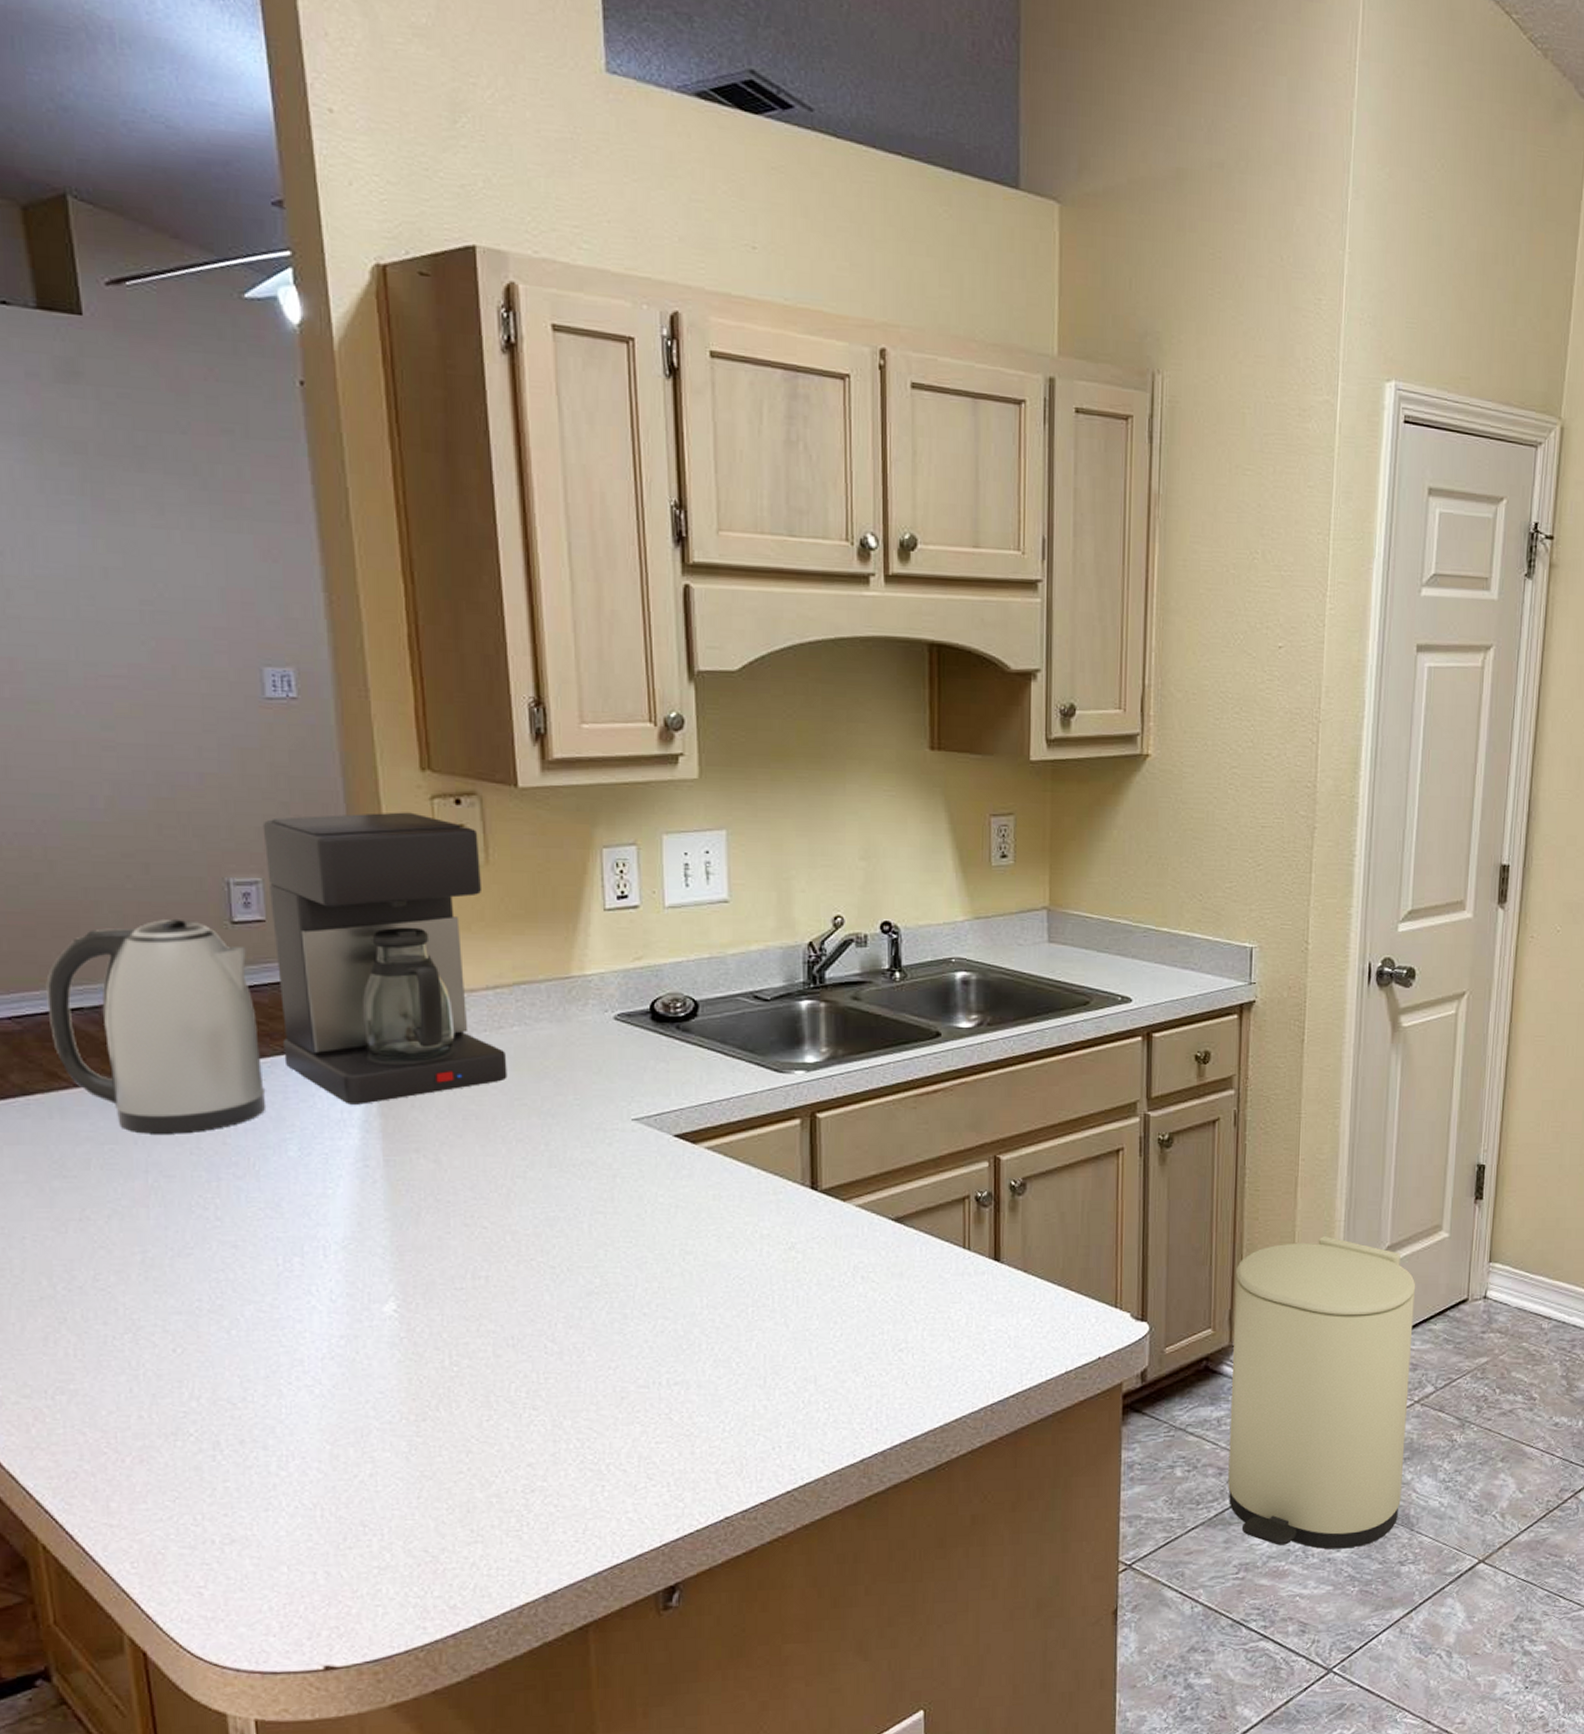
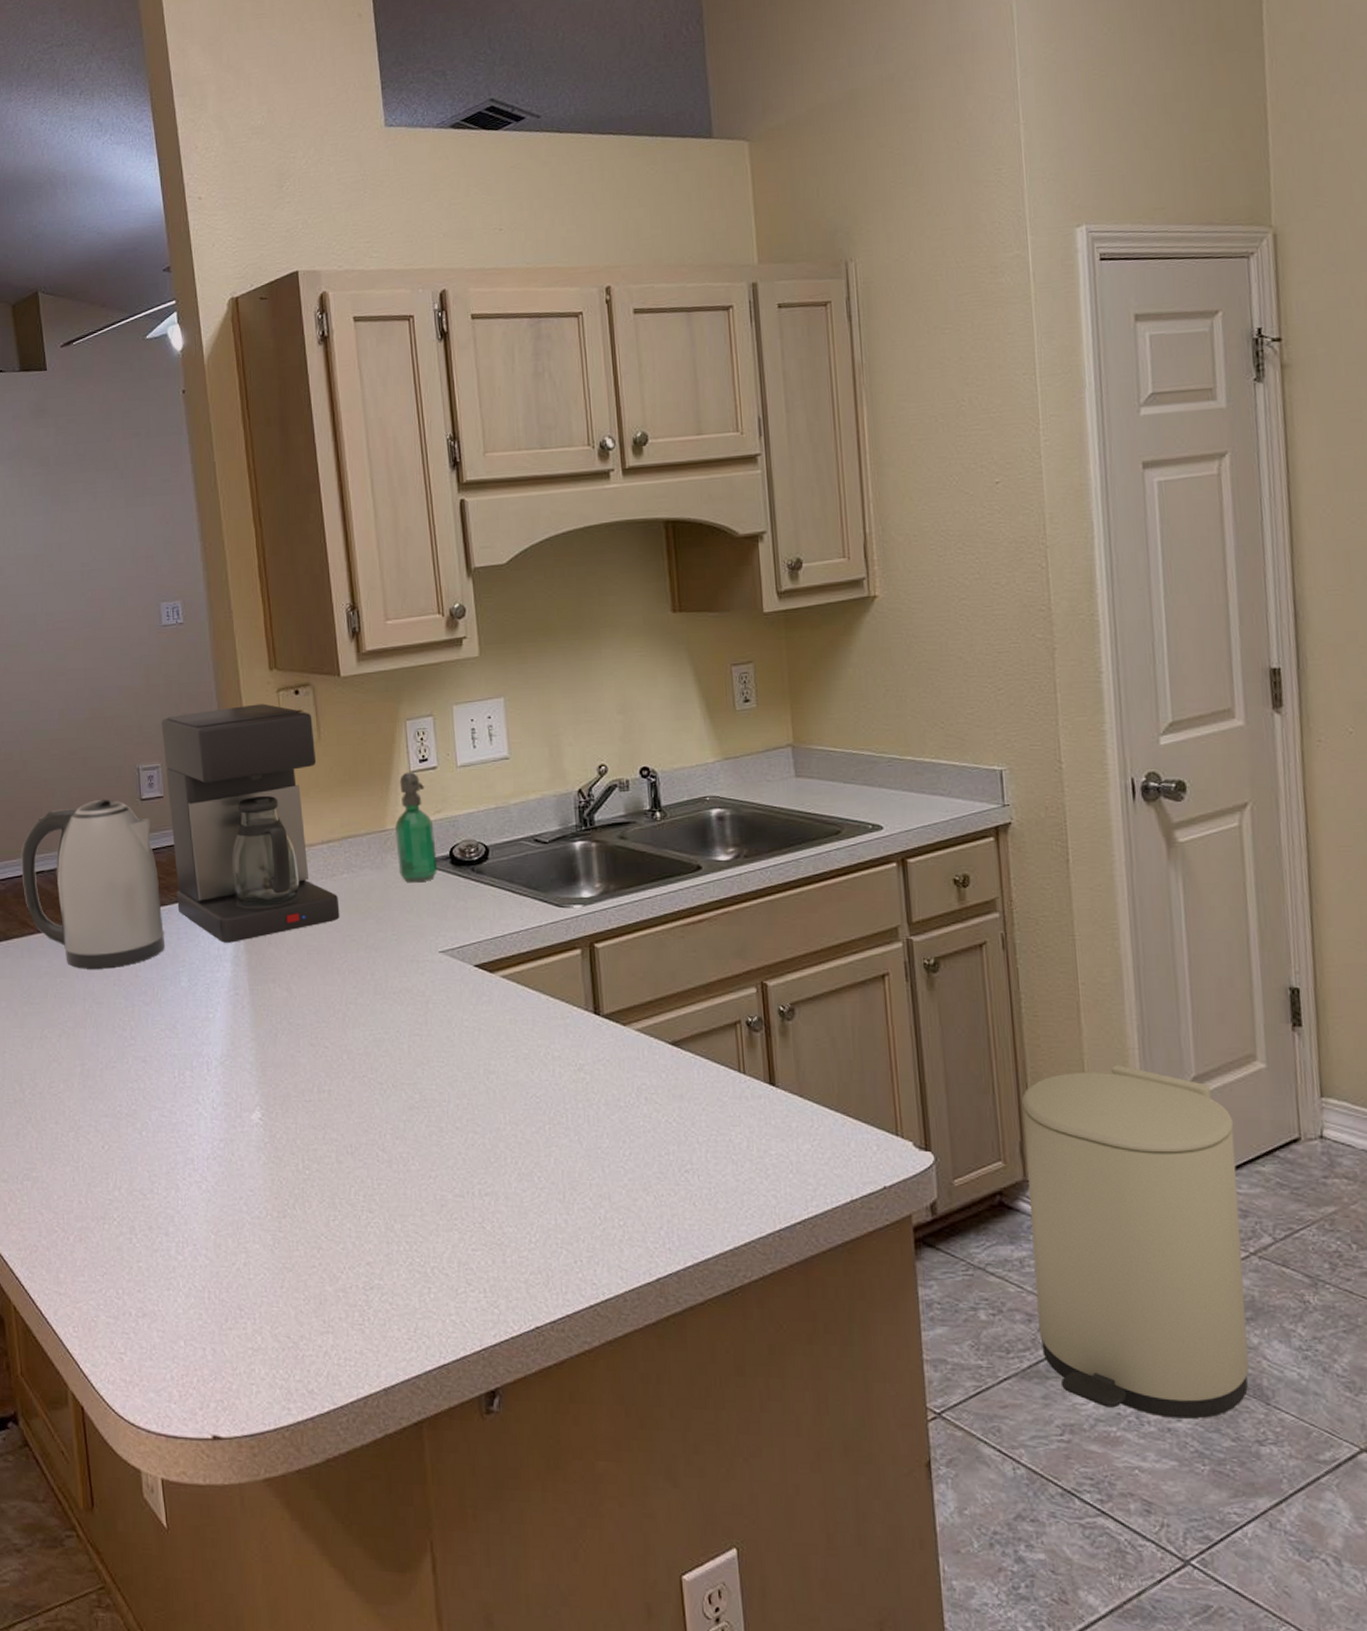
soap dispenser: none [583,909,634,1040] -> present [395,771,437,883]

